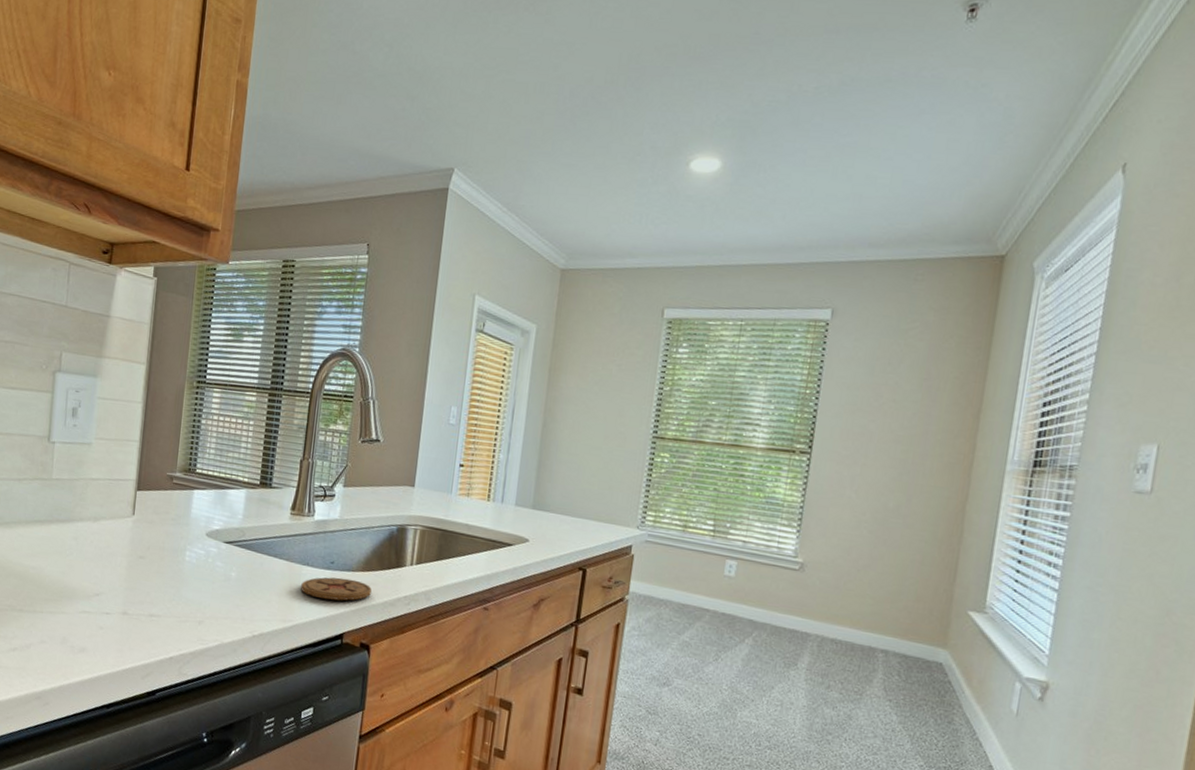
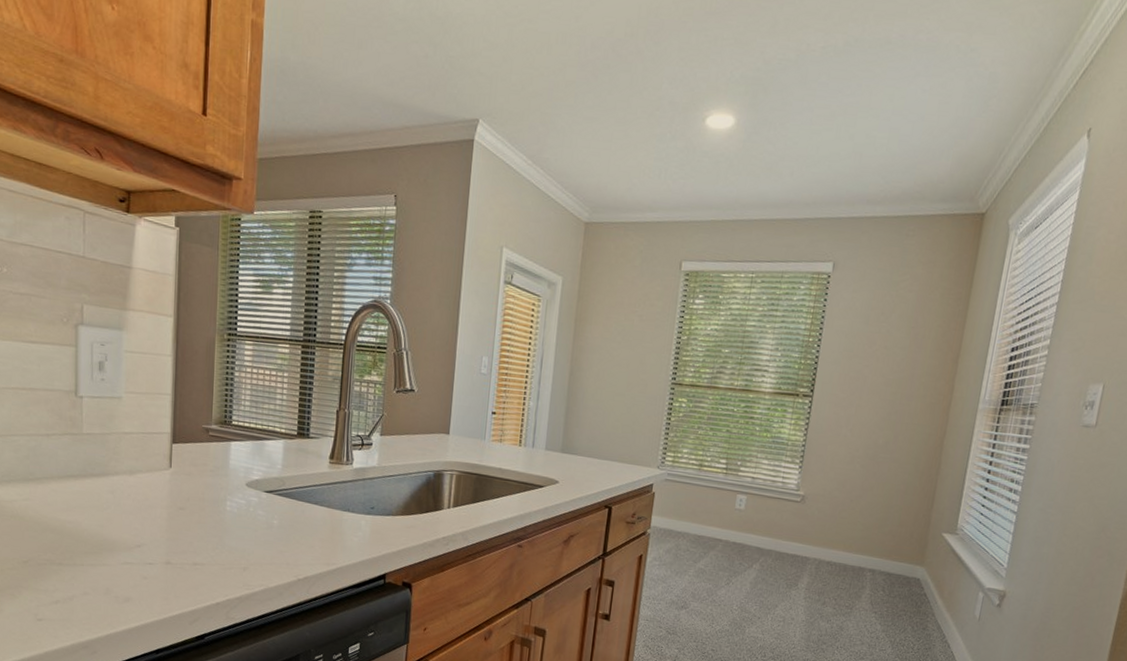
coaster: present [301,577,372,601] -> none [343,521,411,544]

